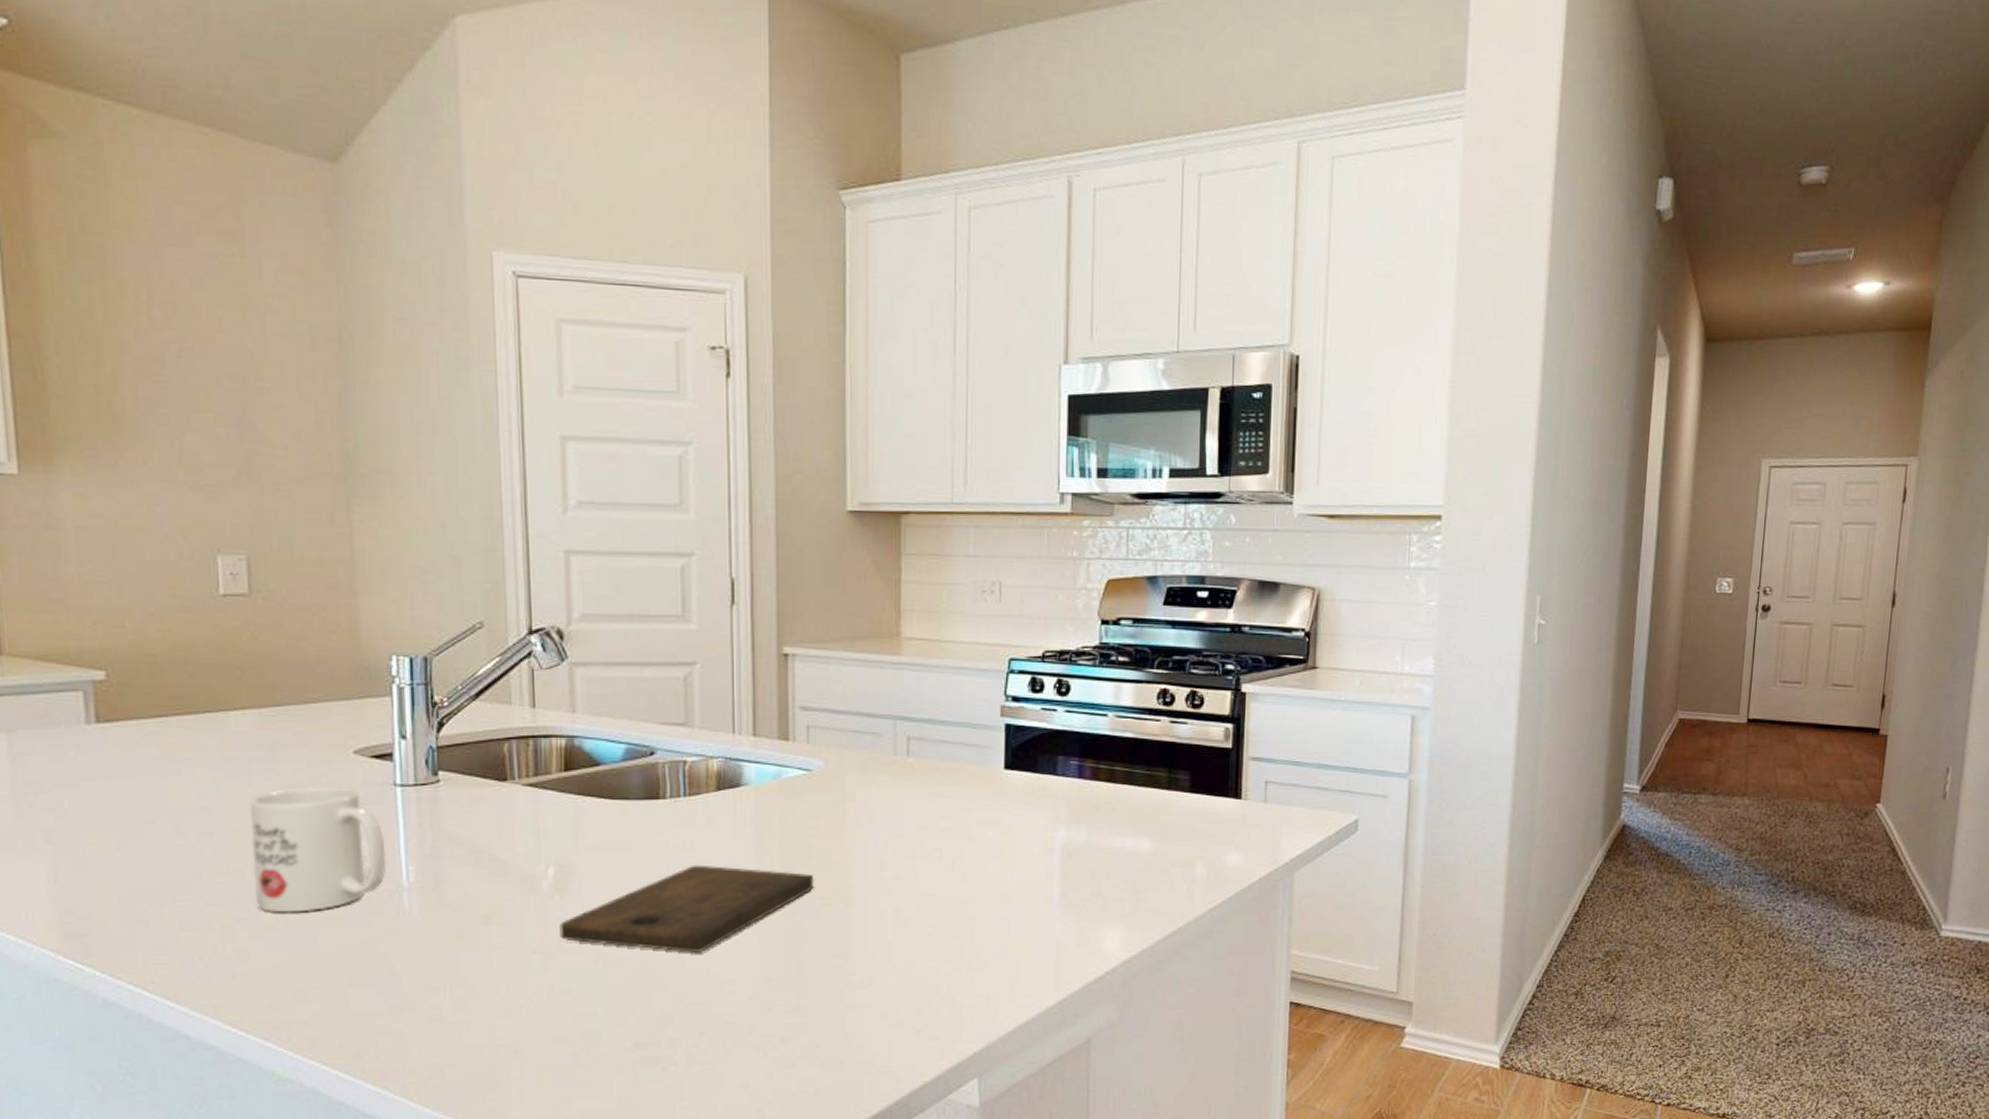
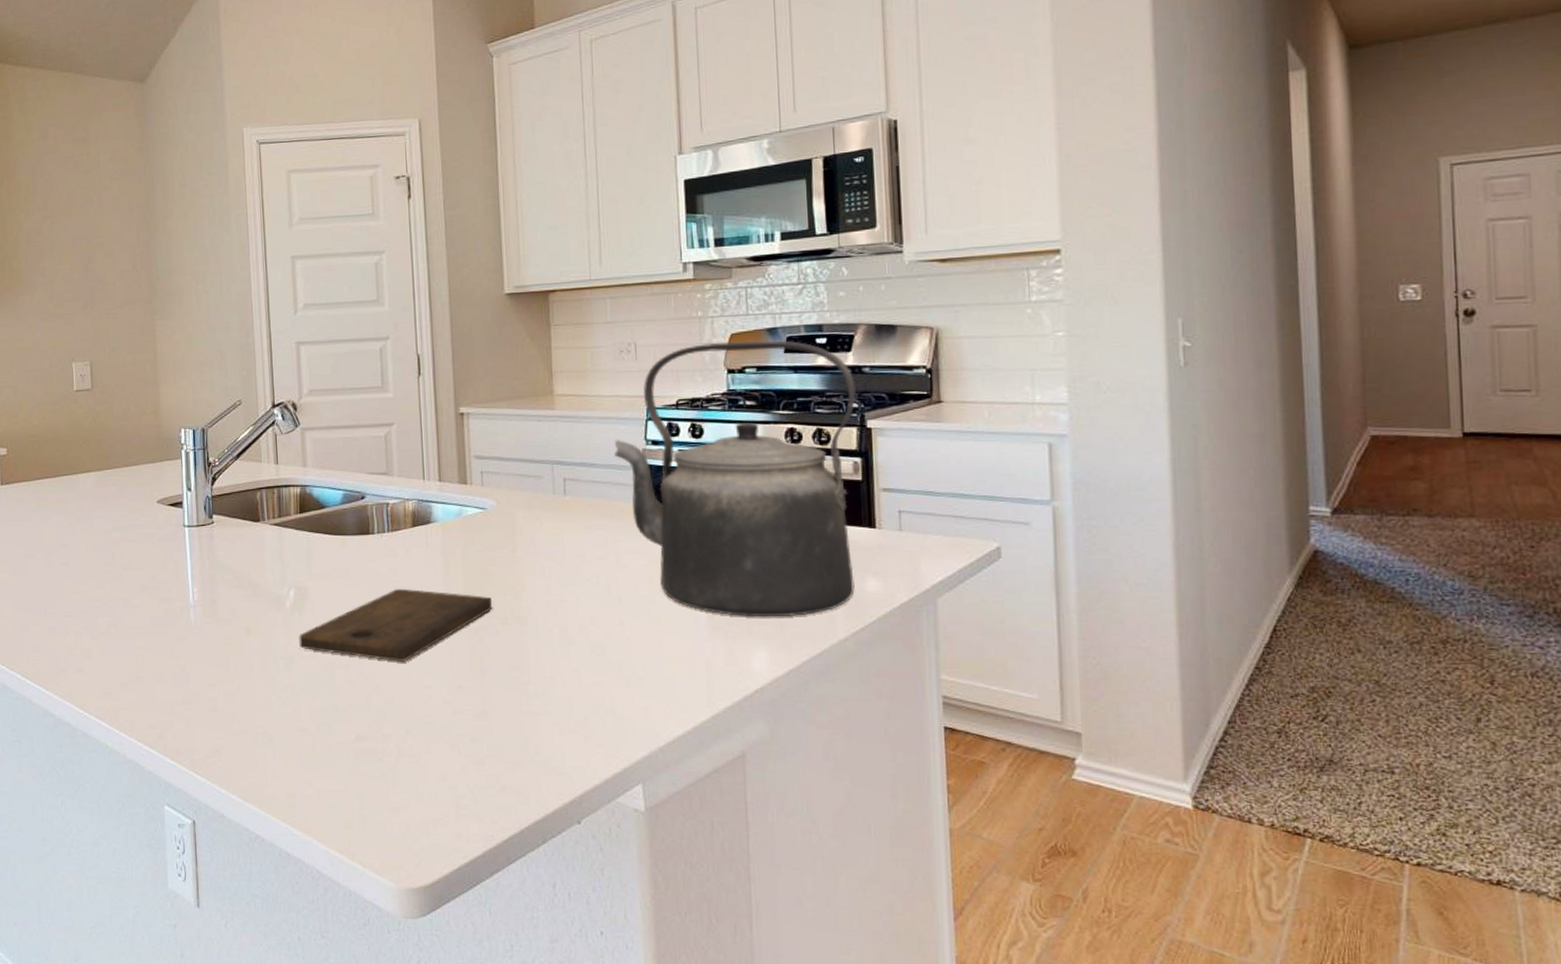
mug: present [248,786,387,913] -> none [91,527,179,623]
kettle: none [969,588,1234,894] -> present [614,340,856,617]

